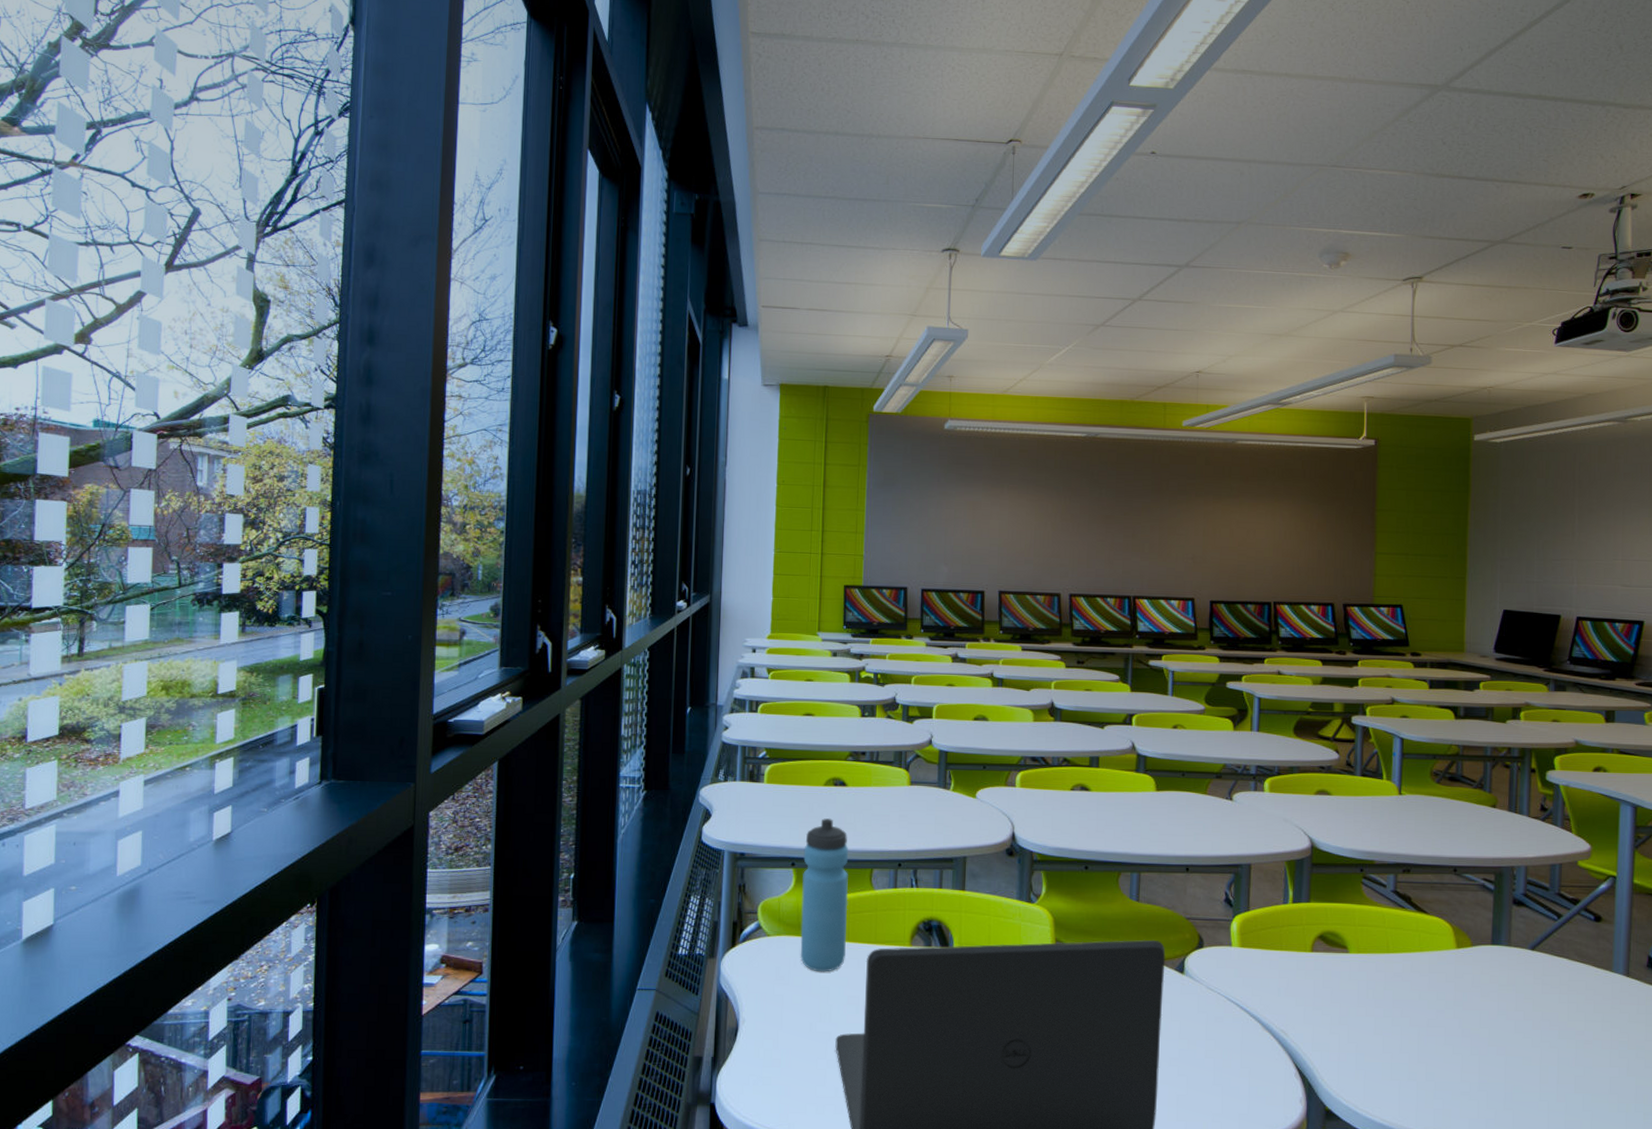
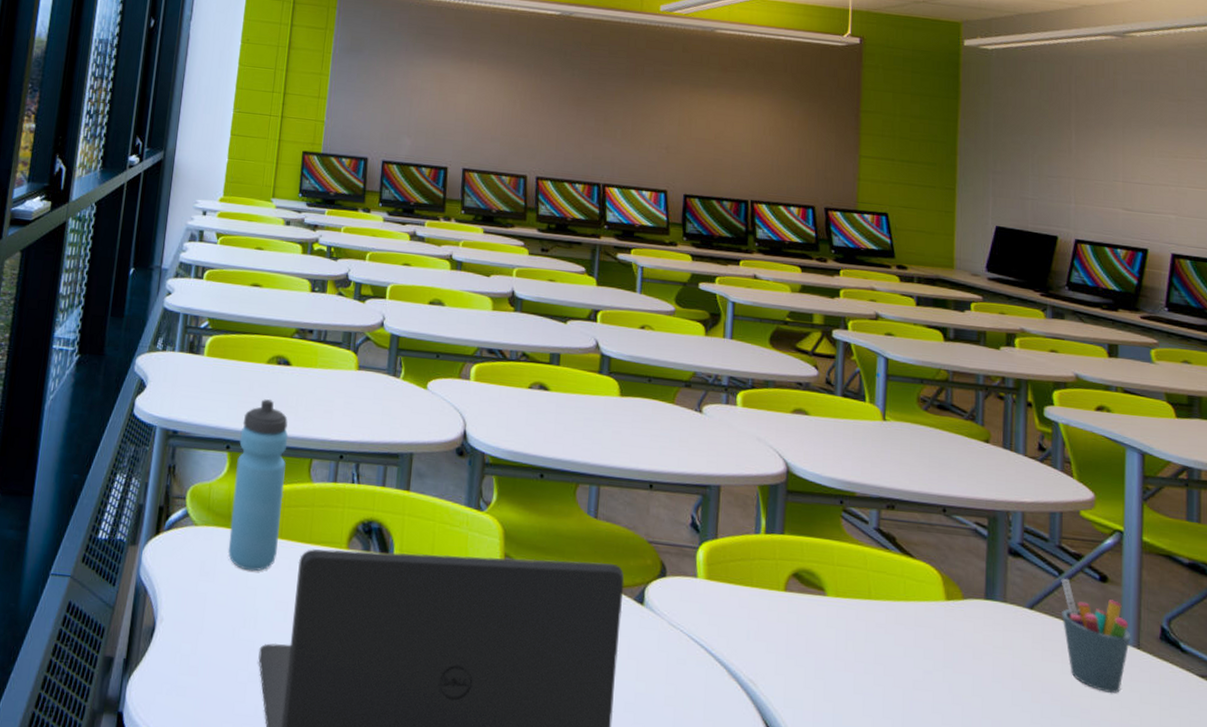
pen holder: none [1560,921,1622,1017] -> present [1061,578,1131,694]

